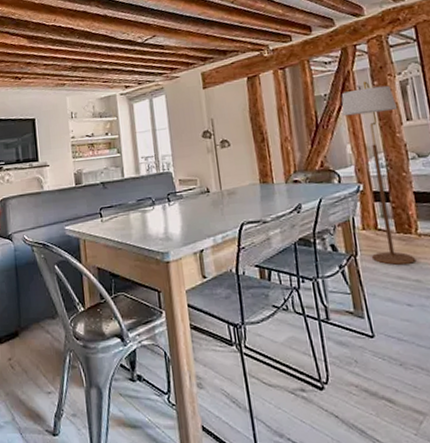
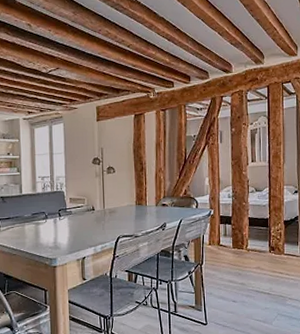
floor lamp: present [341,81,417,265] -> none [205,127,246,272]

